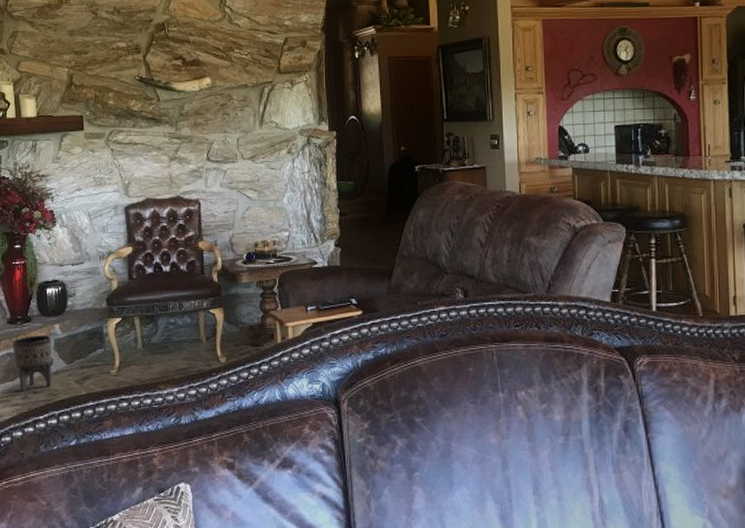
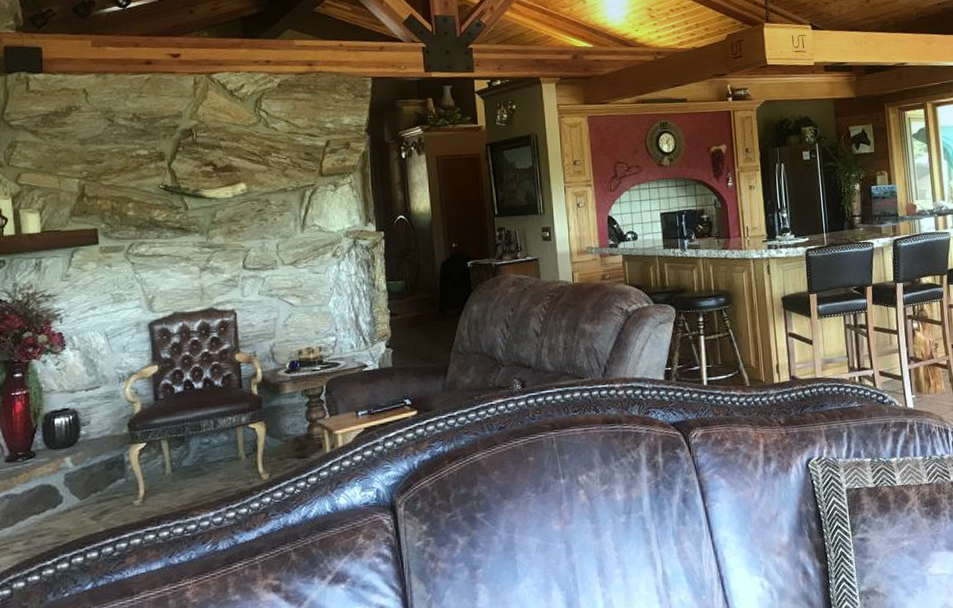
planter: present [12,335,52,391] -> none [11,470,62,536]

